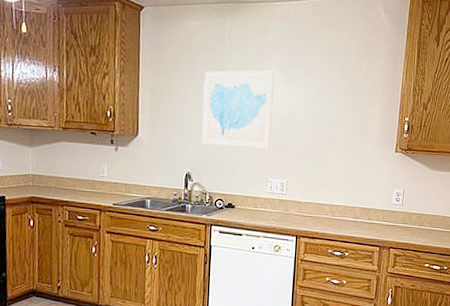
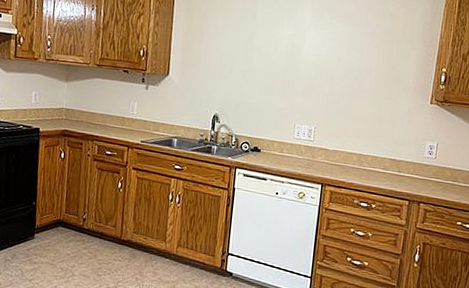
wall art: present [202,70,275,148] -> none [231,14,308,94]

